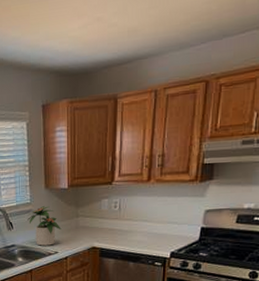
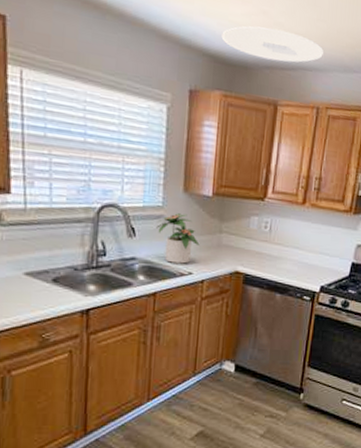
ceiling light: none [64,28,157,62] -> present [221,26,323,63]

